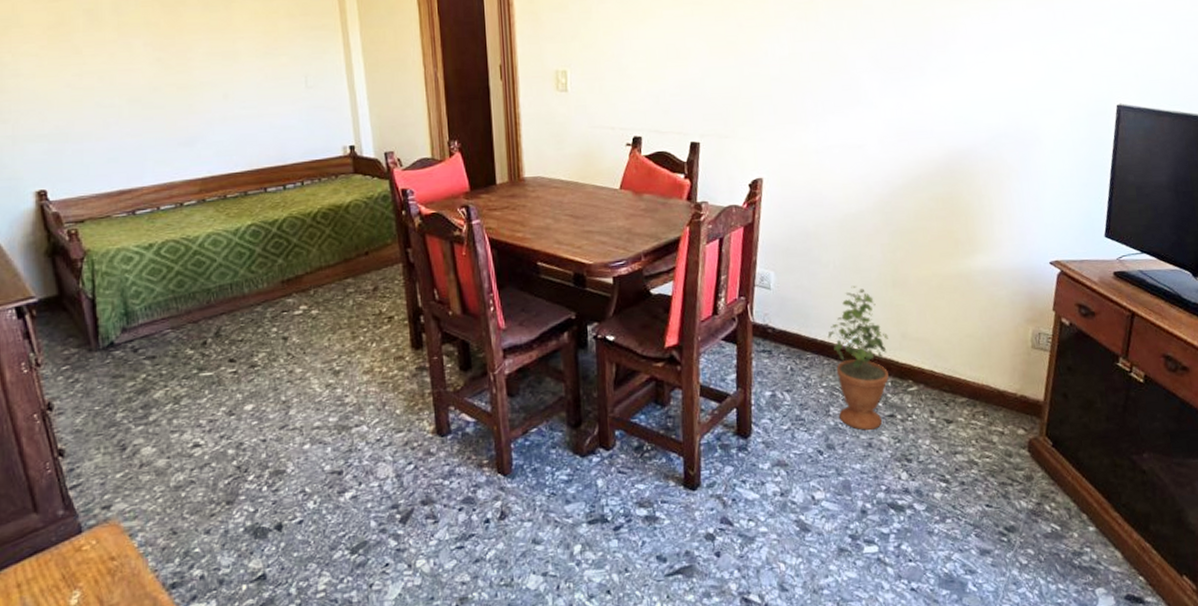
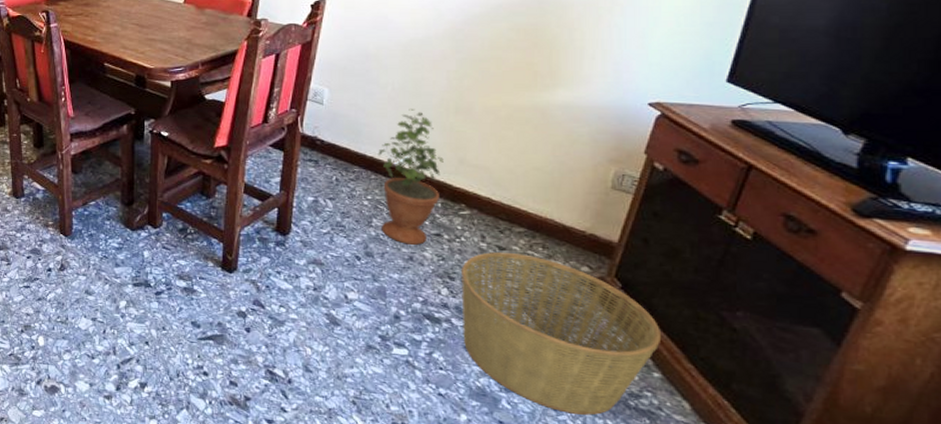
basket: none [916,424,1091,585] -> present [461,252,662,415]

